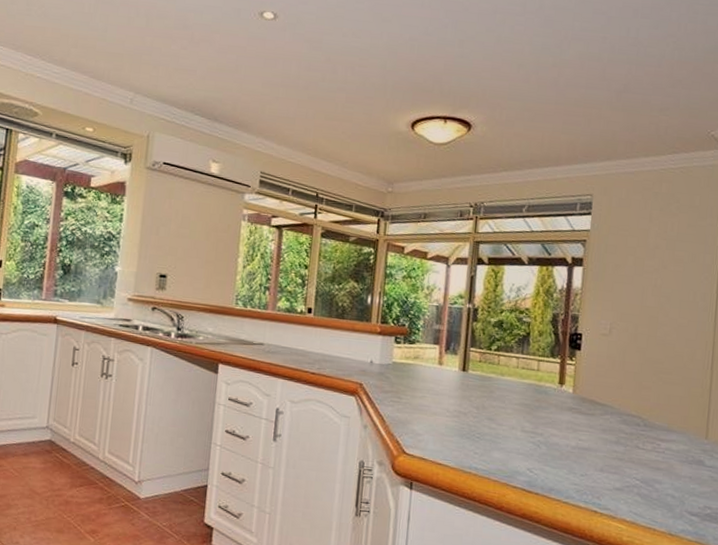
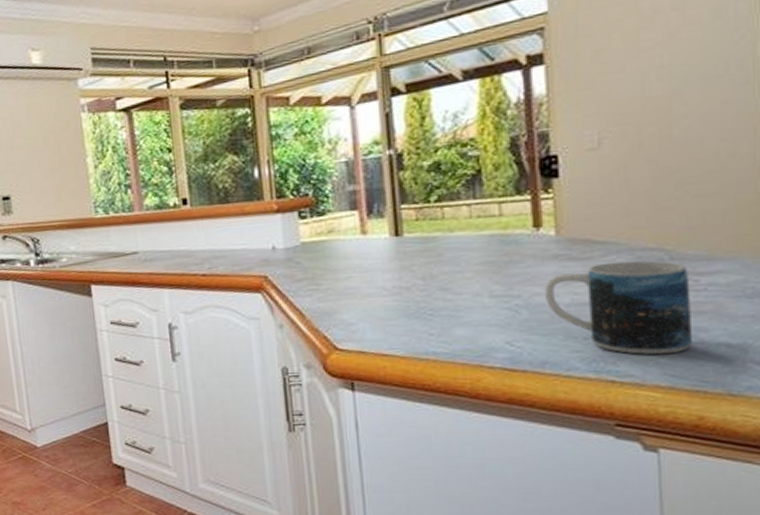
mug: none [559,420,654,497] -> present [544,260,692,355]

